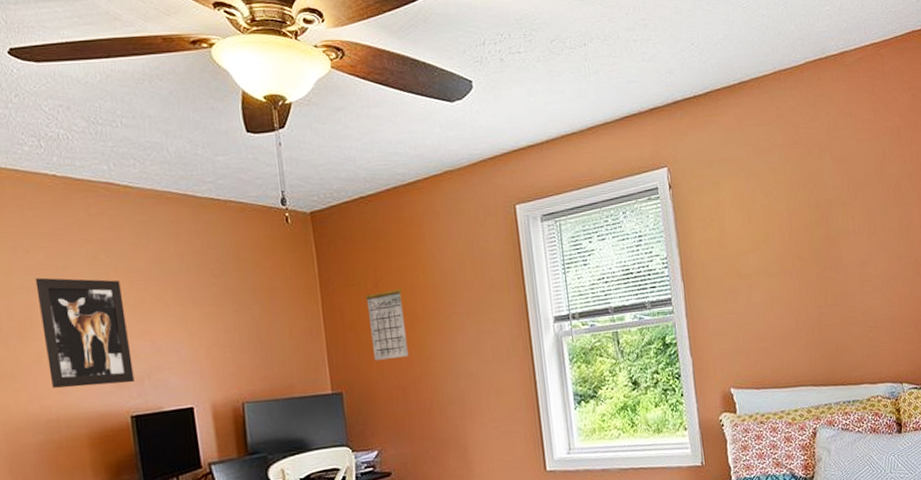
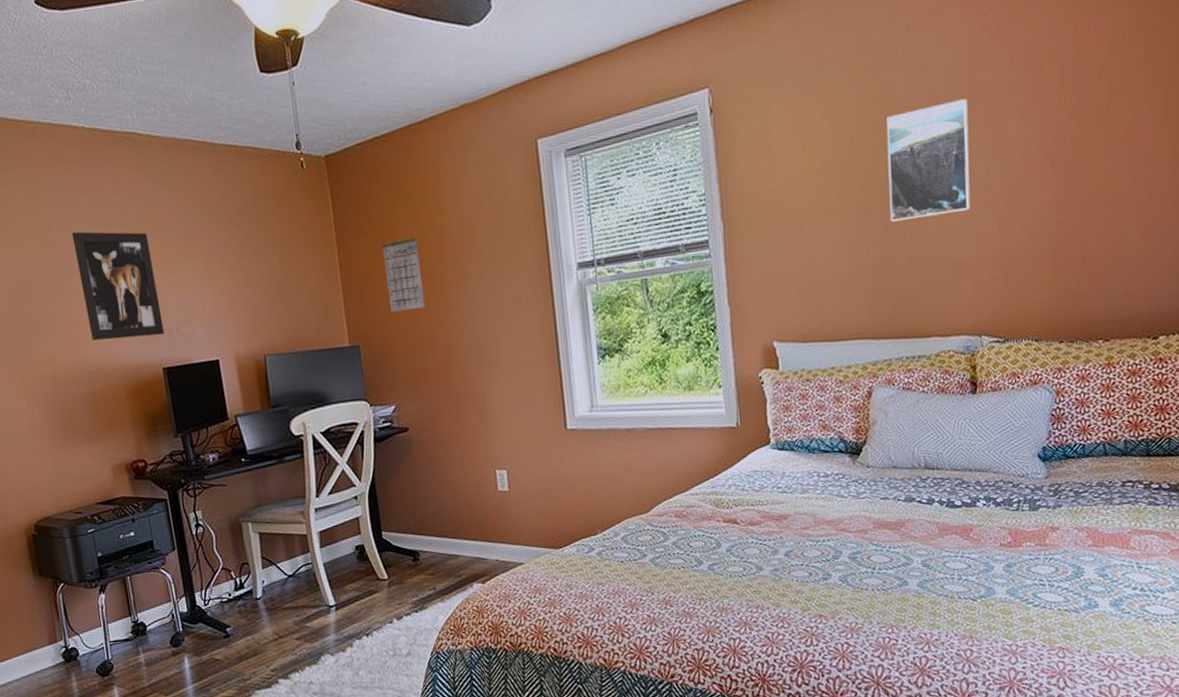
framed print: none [816,186,887,286] -> present [886,99,971,222]

